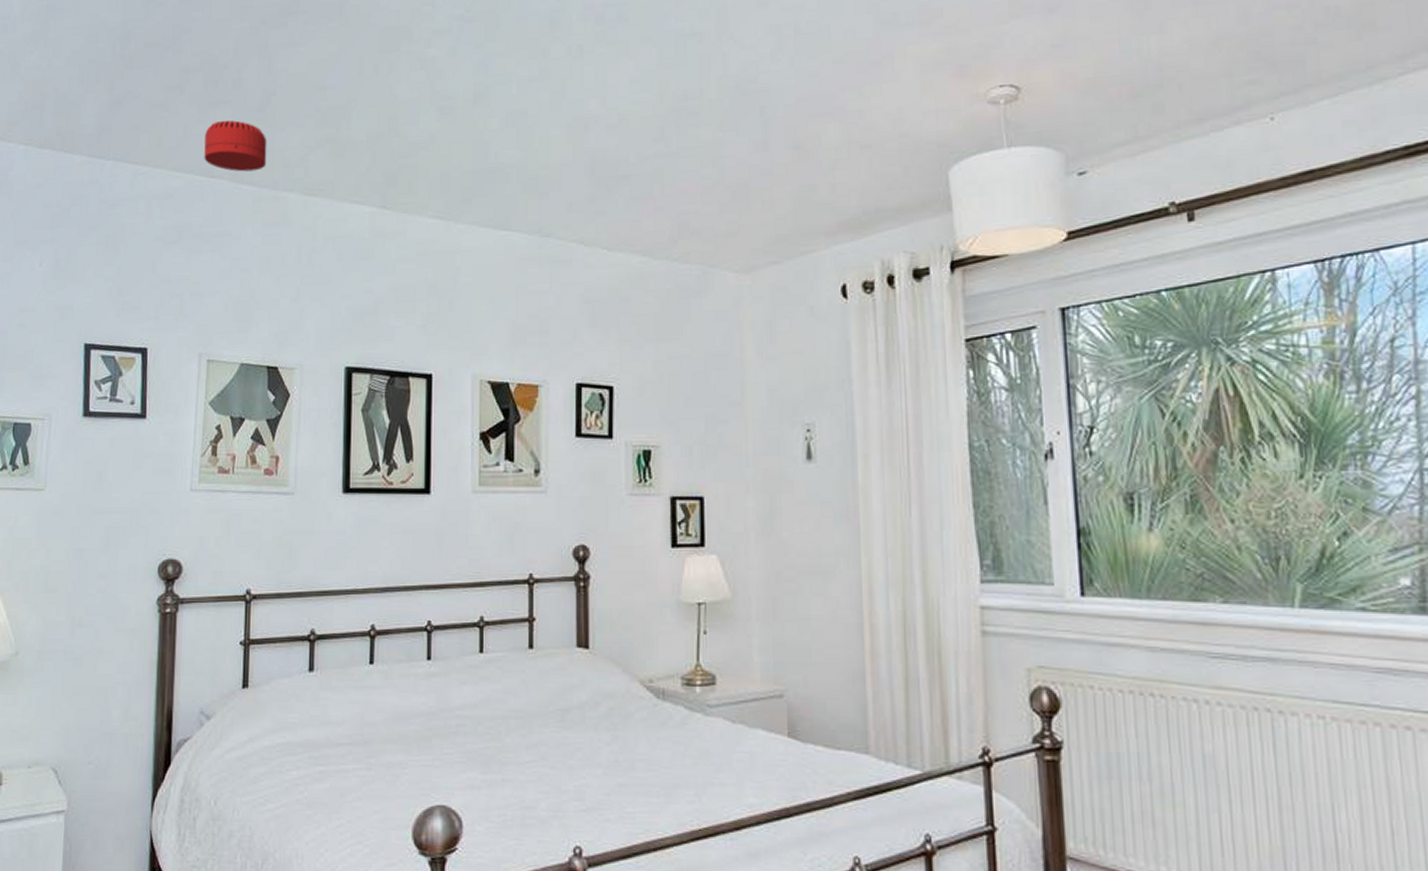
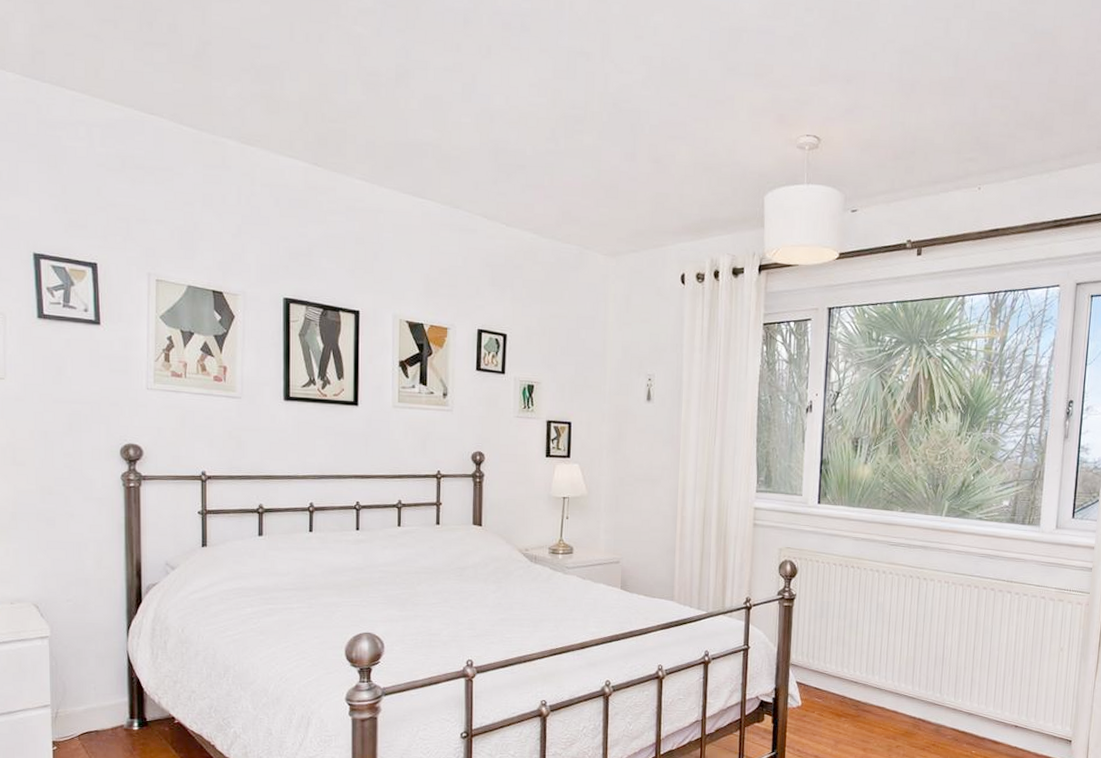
smoke detector: present [204,120,267,172] -> none [142,61,205,114]

